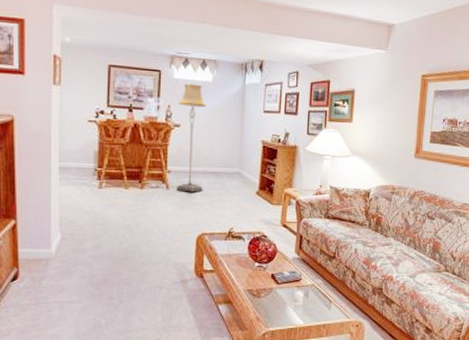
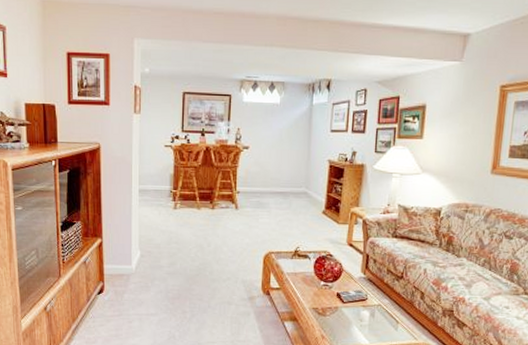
floor lamp: present [176,83,206,192] -> none [244,106,274,212]

